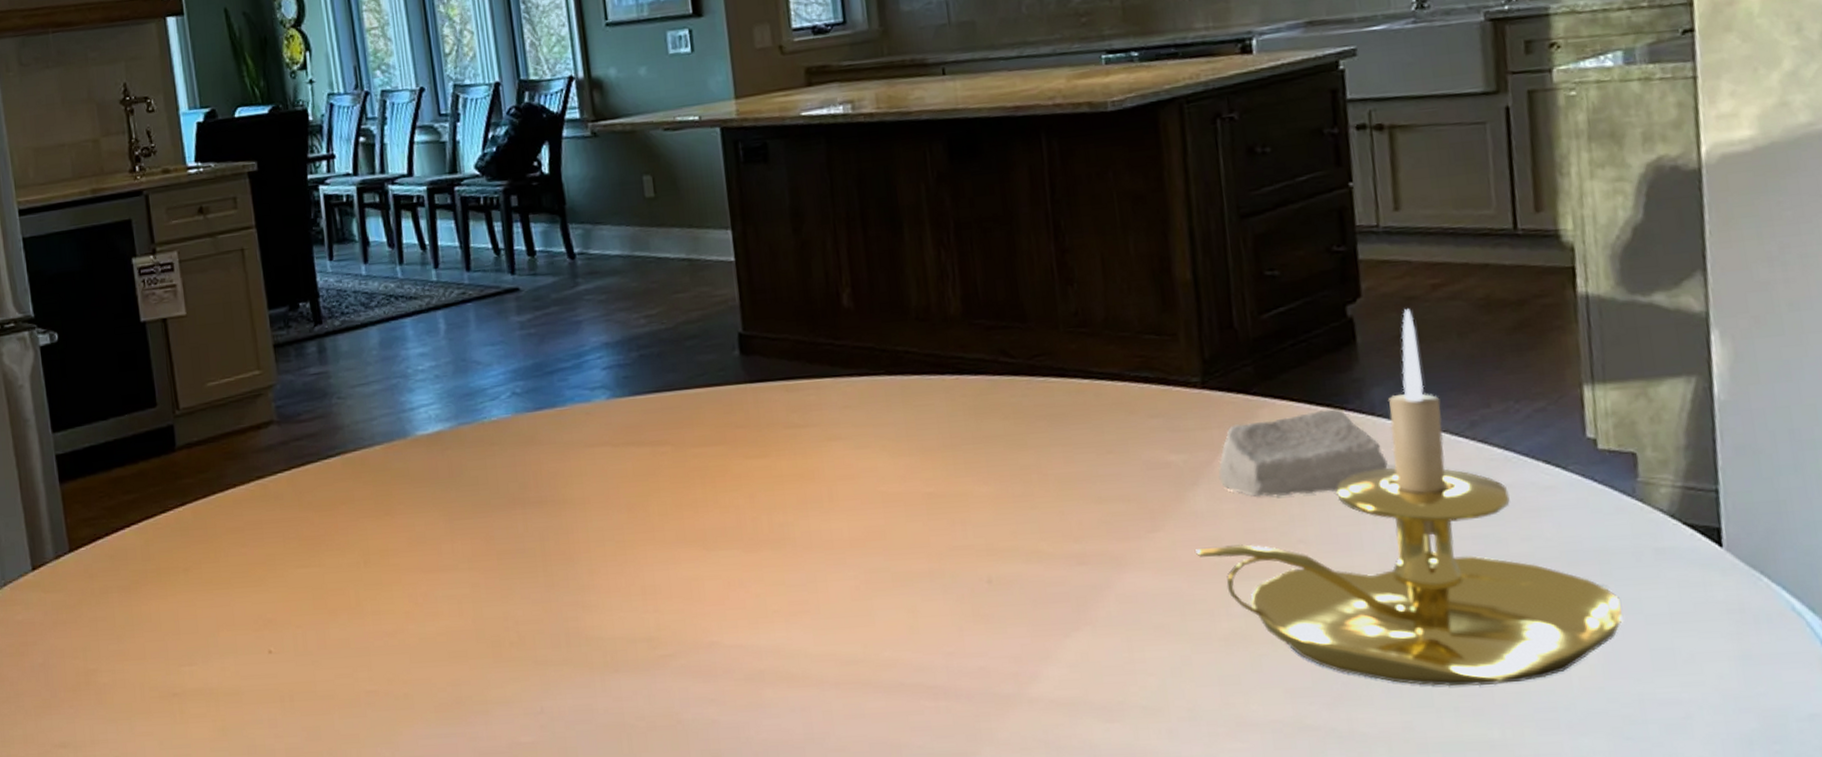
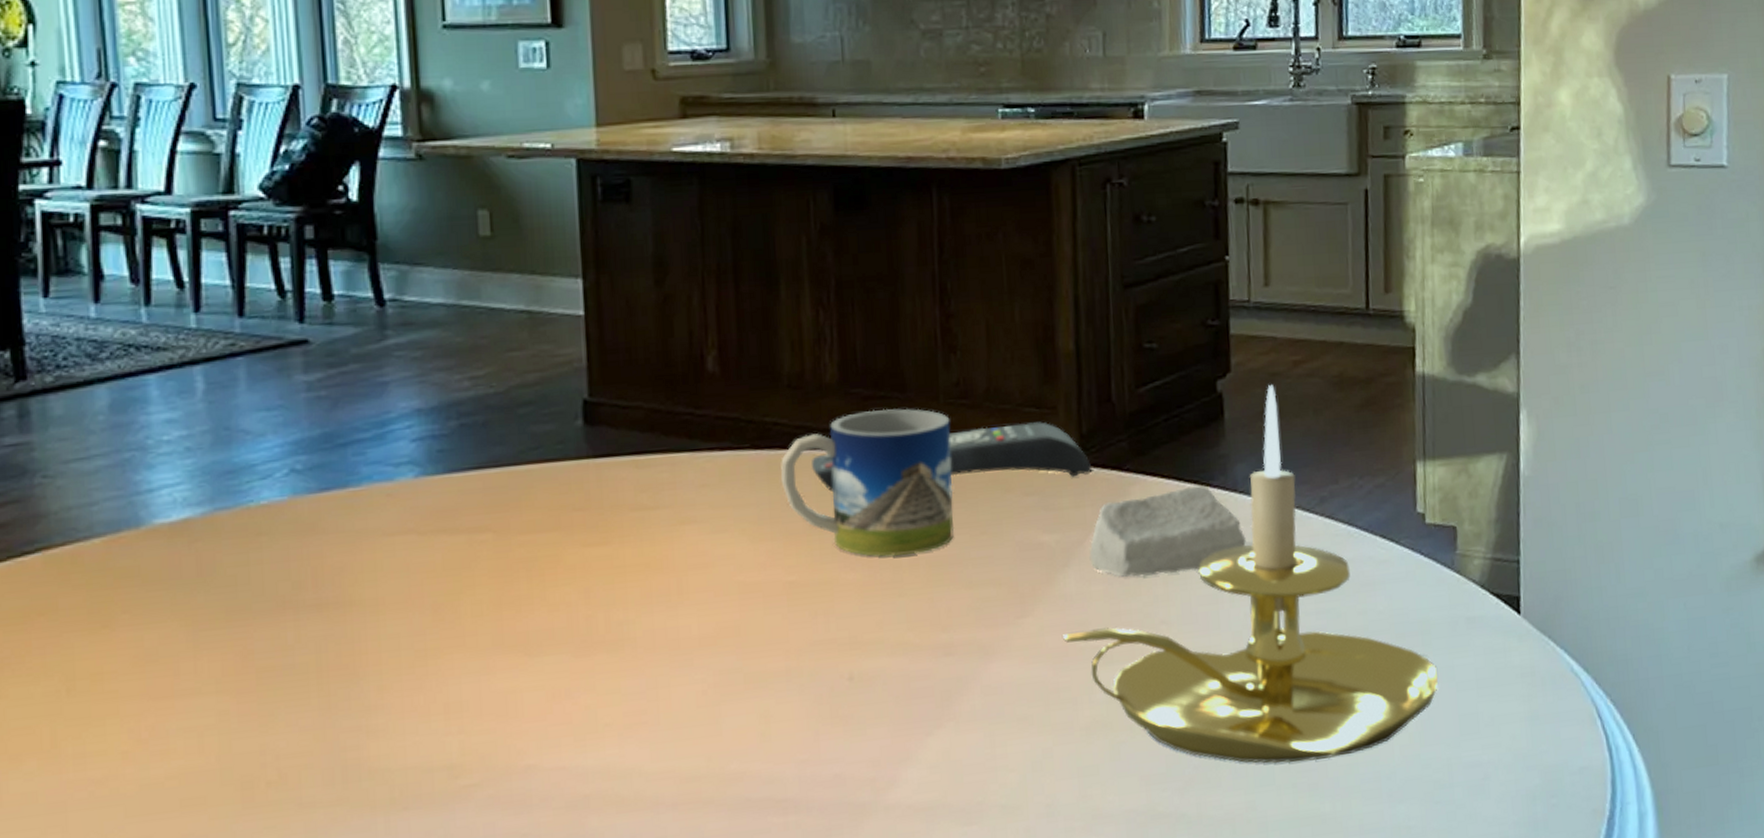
mug: none [913,337,1081,473] -> present [781,408,955,557]
remote control: none [941,348,1218,413] -> present [811,422,1093,491]

